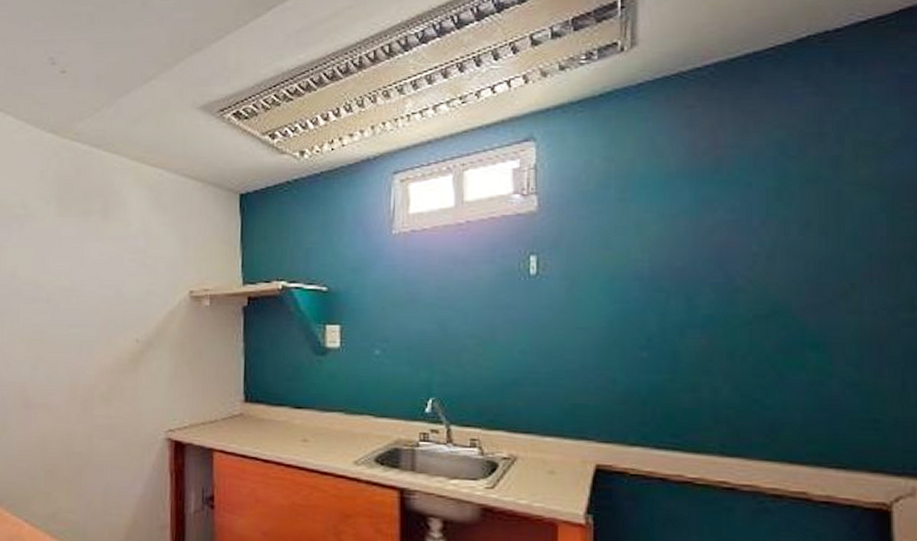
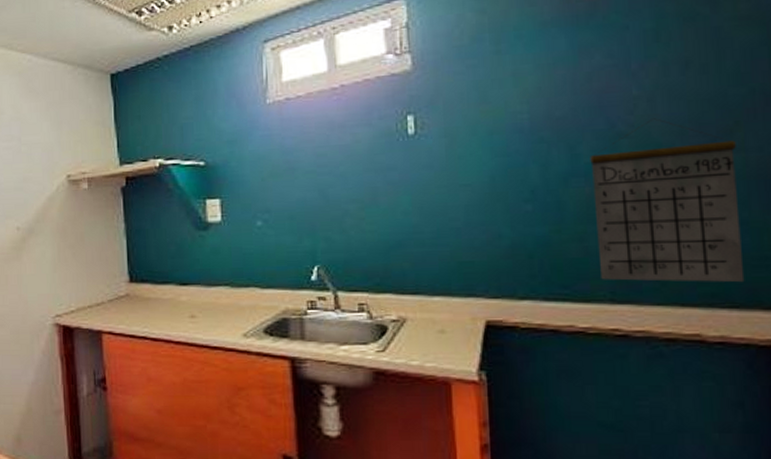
calendar: none [707,275,853,444] -> present [590,118,745,283]

